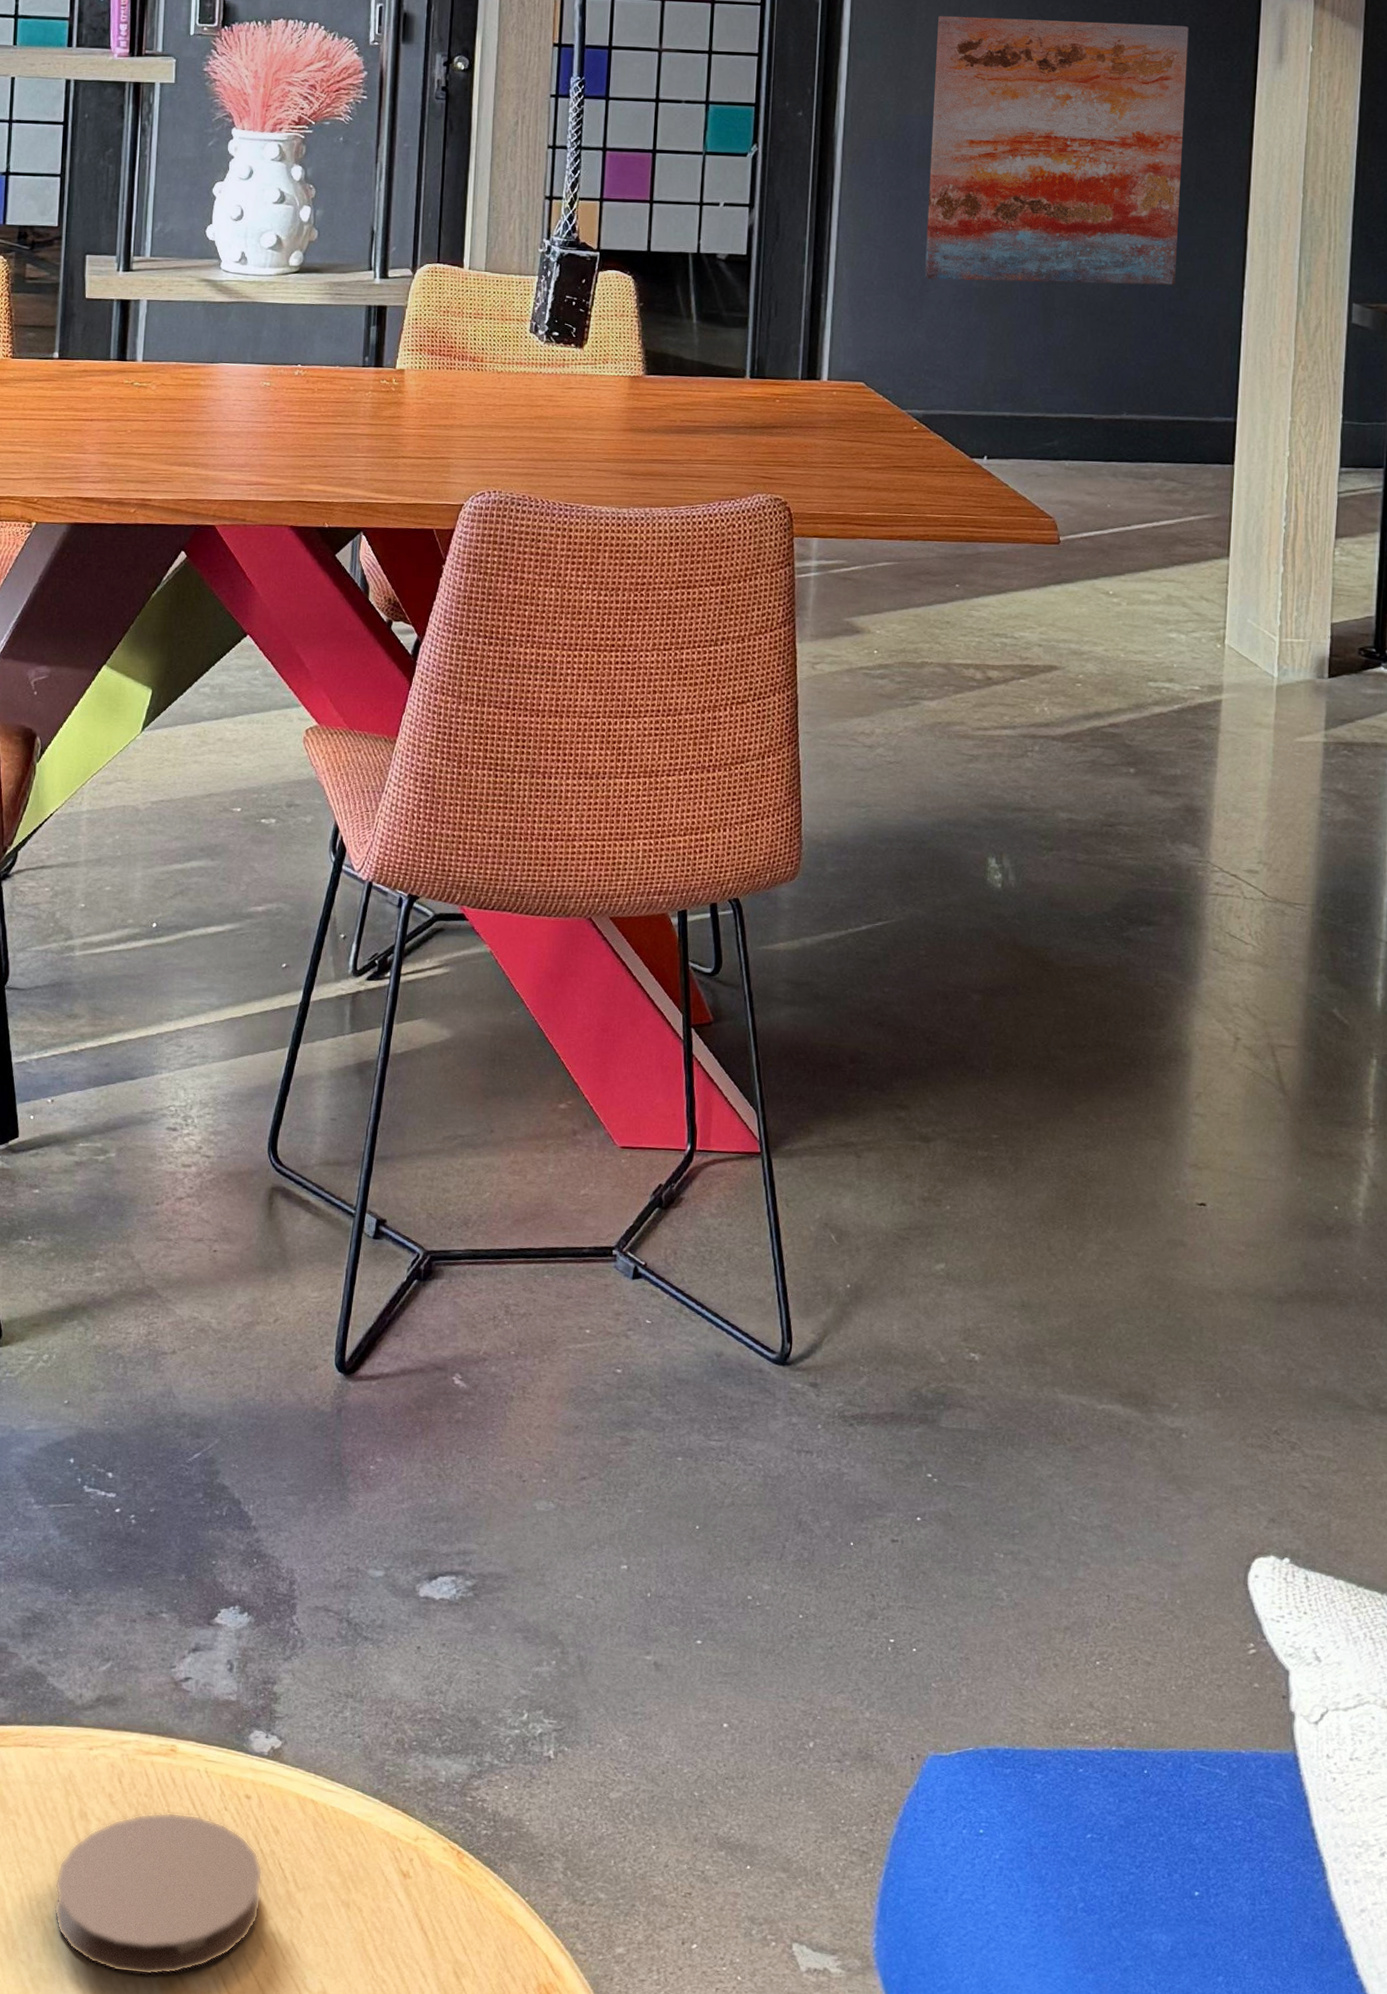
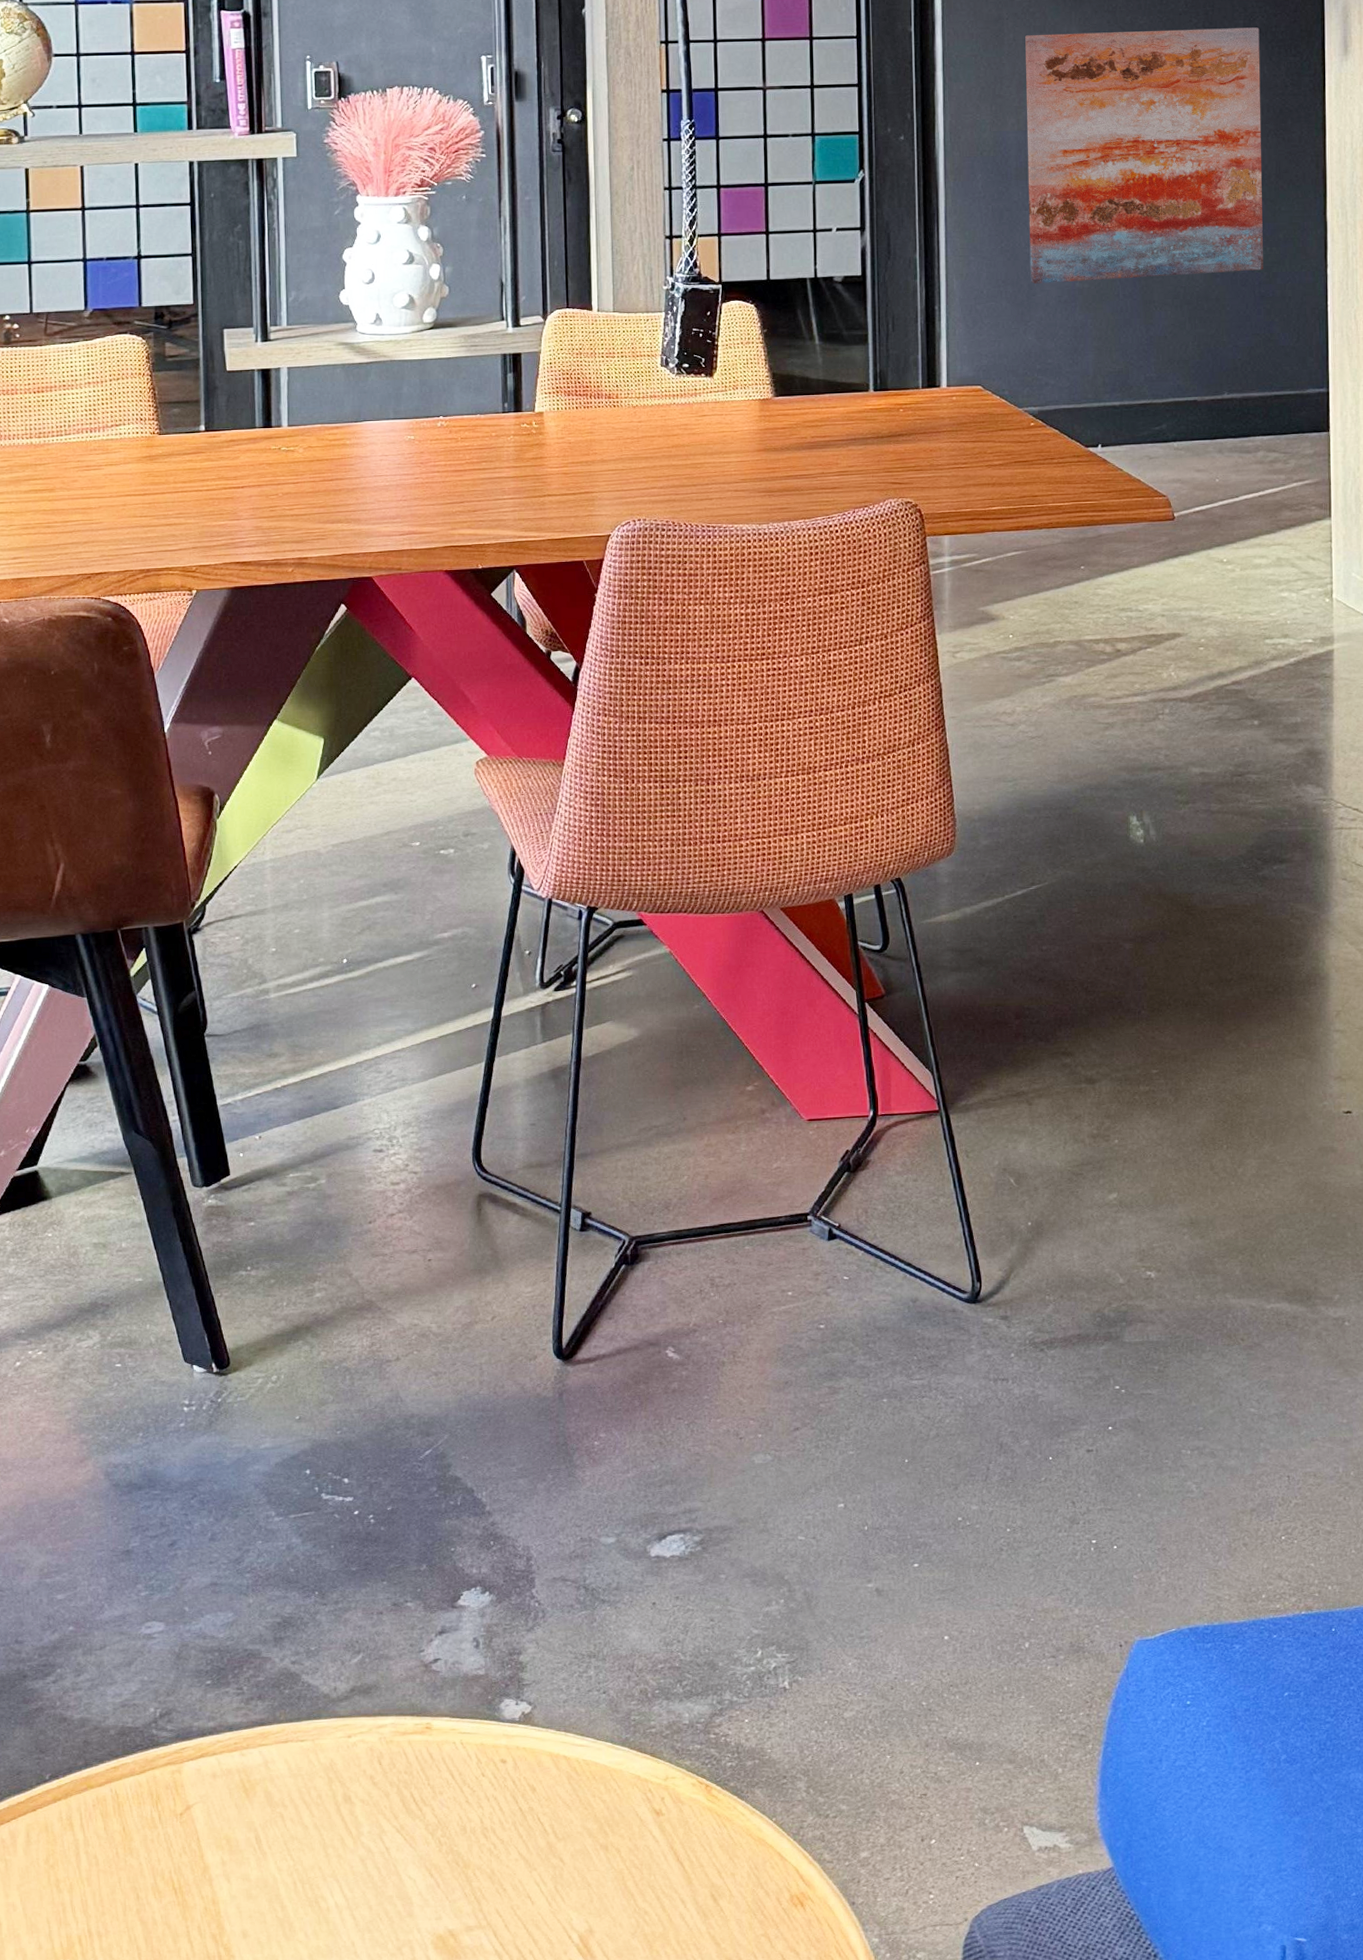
coaster: present [53,1812,263,1976] -> none [325,1784,524,1939]

